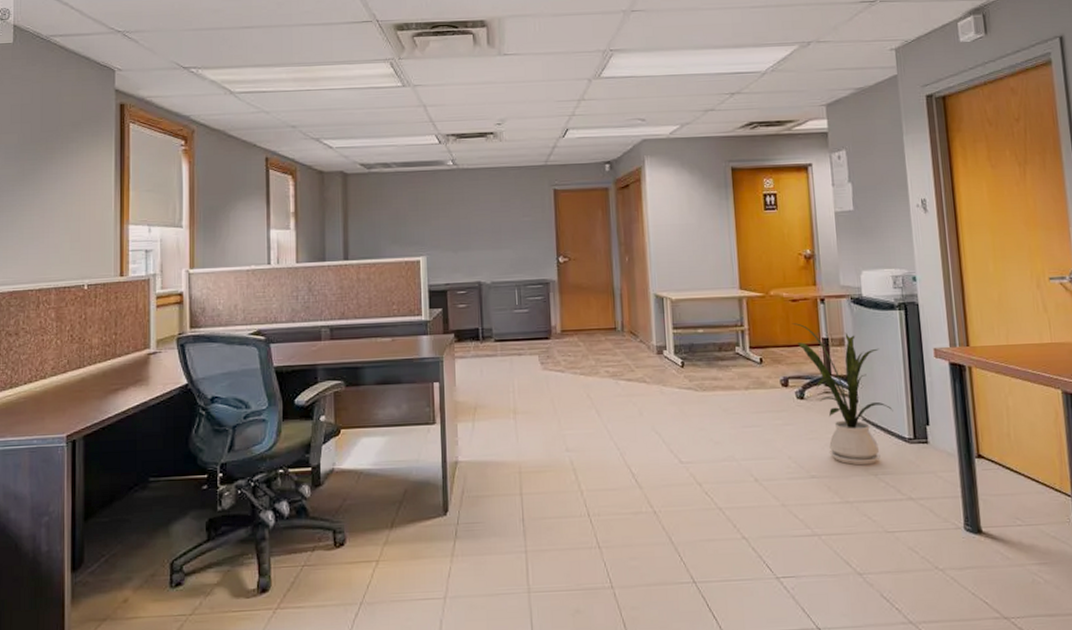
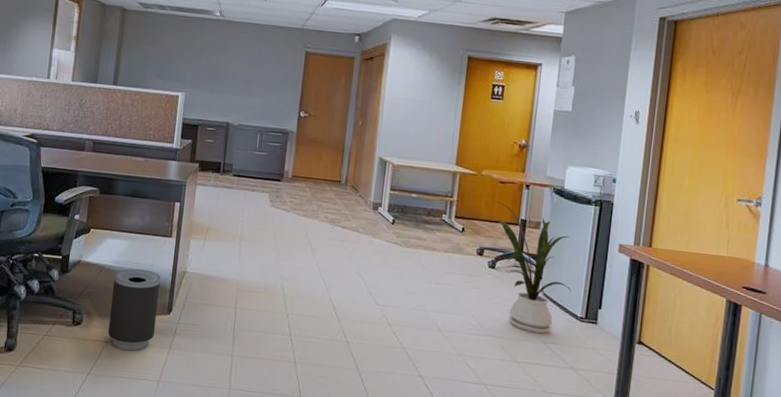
trash bin: none [375,467,433,568] -> present [107,268,161,351]

